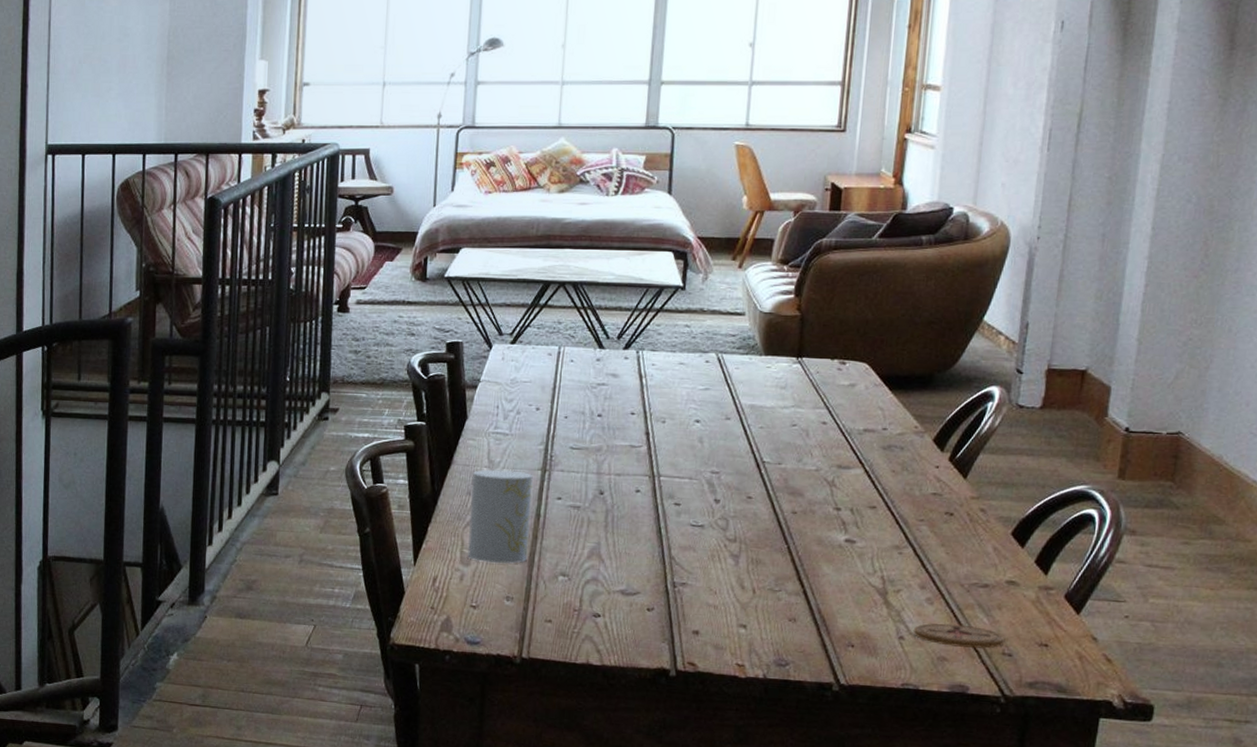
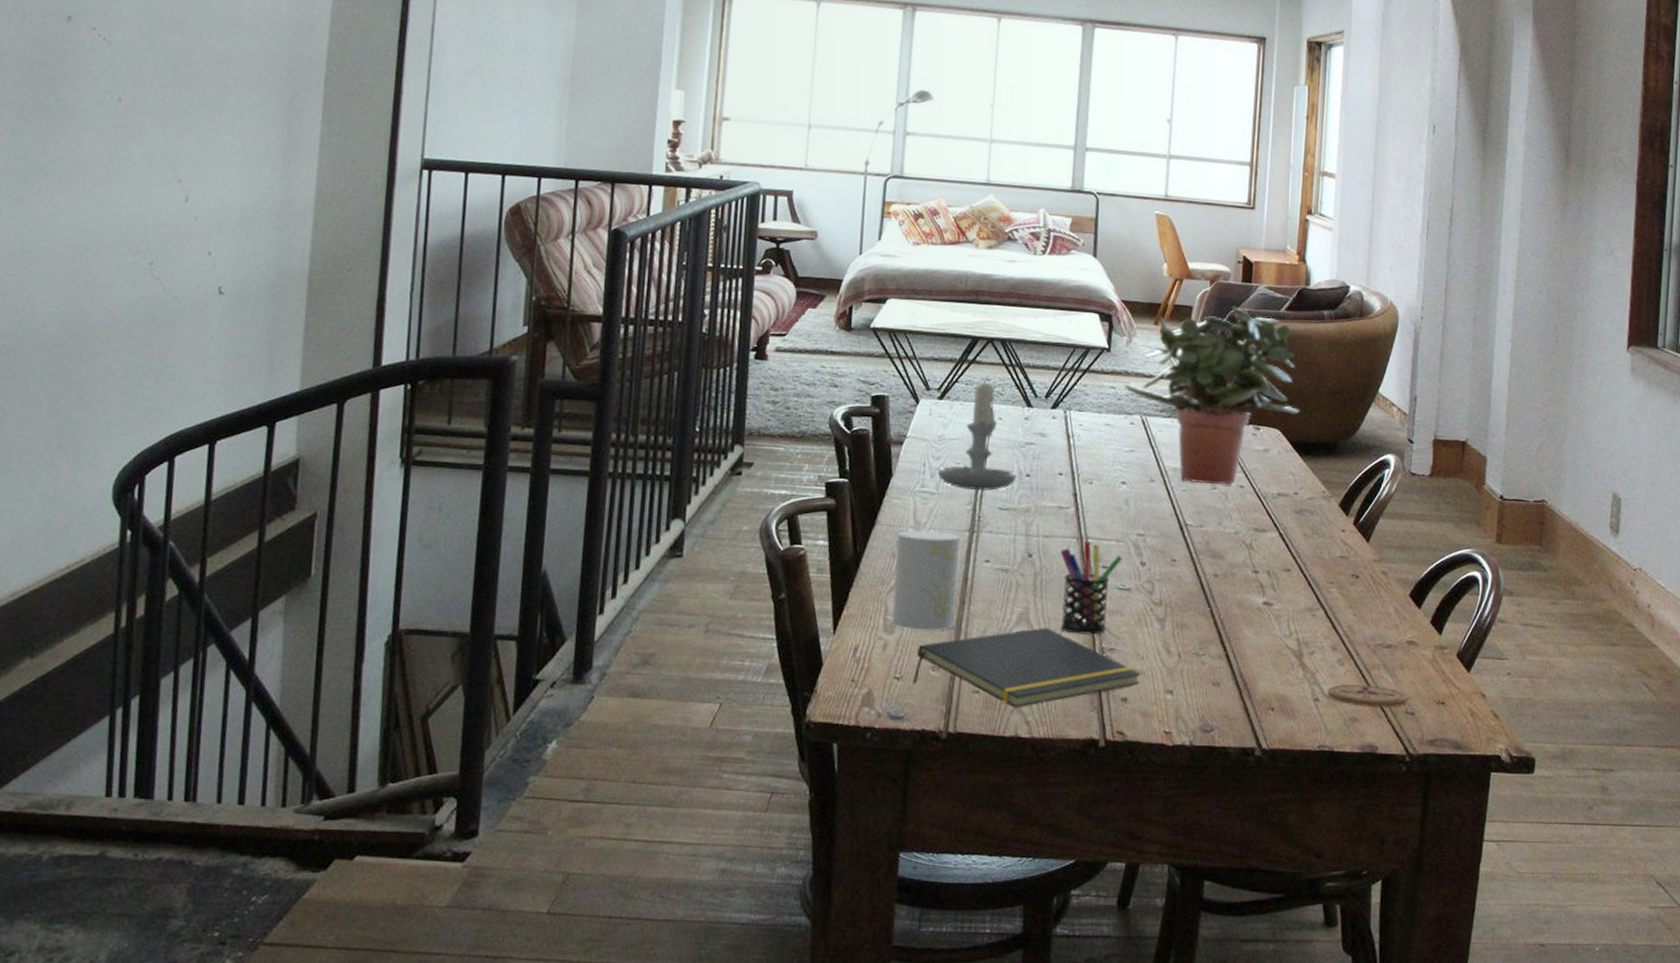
notepad: none [488,562,714,637] -> present [913,627,1141,708]
candle: none [510,323,589,431] -> present [937,379,1017,491]
pen holder: none [631,478,697,570] -> present [1060,540,1123,635]
potted plant: none [699,237,891,422] -> present [1124,307,1300,485]

